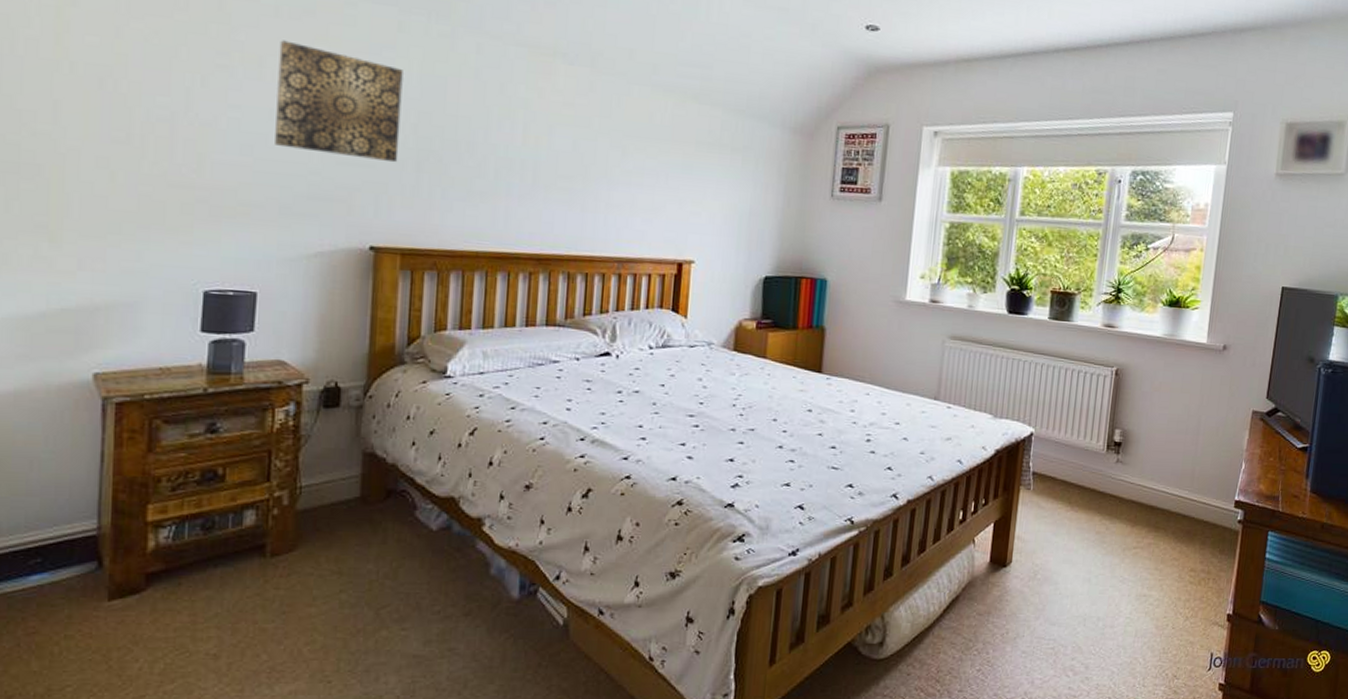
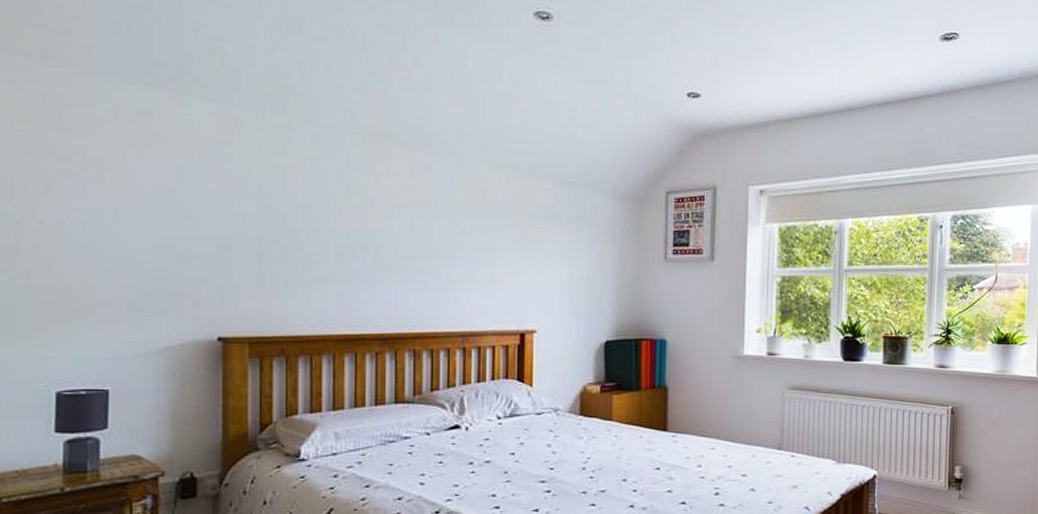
wall art: present [275,40,403,163] -> none [119,142,242,255]

